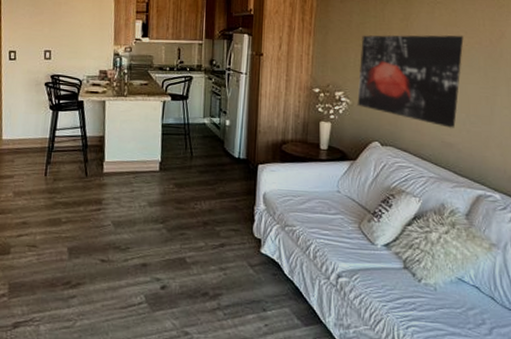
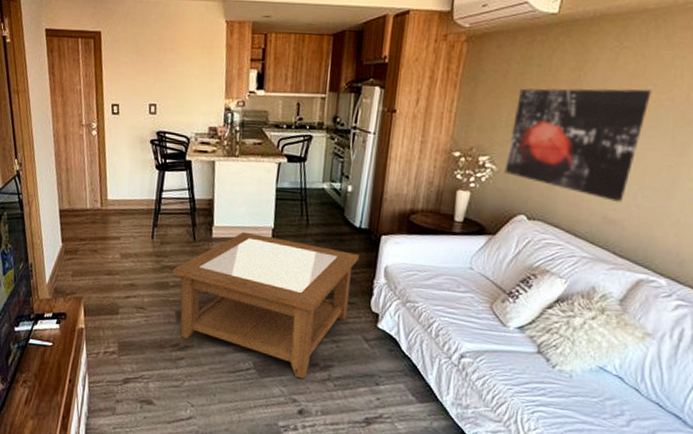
coffee table: none [65,165,240,310] -> present [172,231,360,379]

